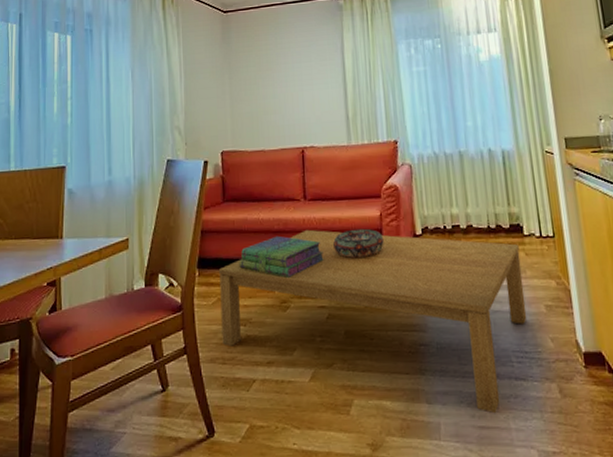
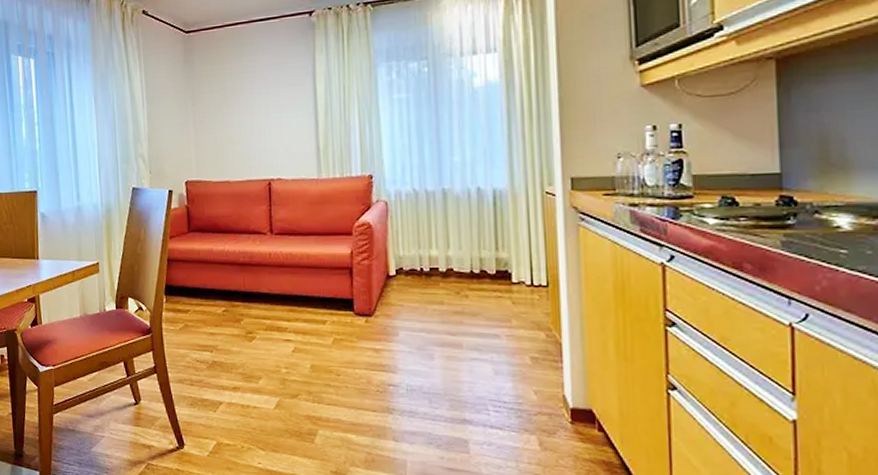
coffee table: present [218,229,527,414] -> none [185,263,509,458]
stack of books: present [239,235,324,278] -> none [205,268,290,309]
decorative bowl: present [333,228,384,258] -> none [300,266,354,294]

